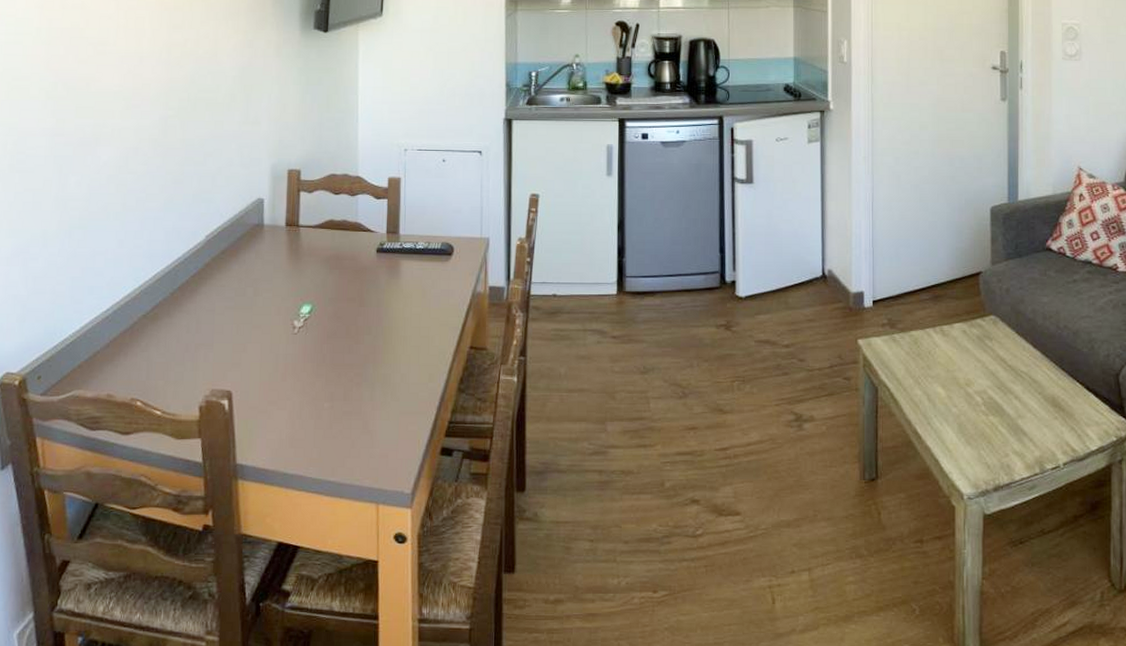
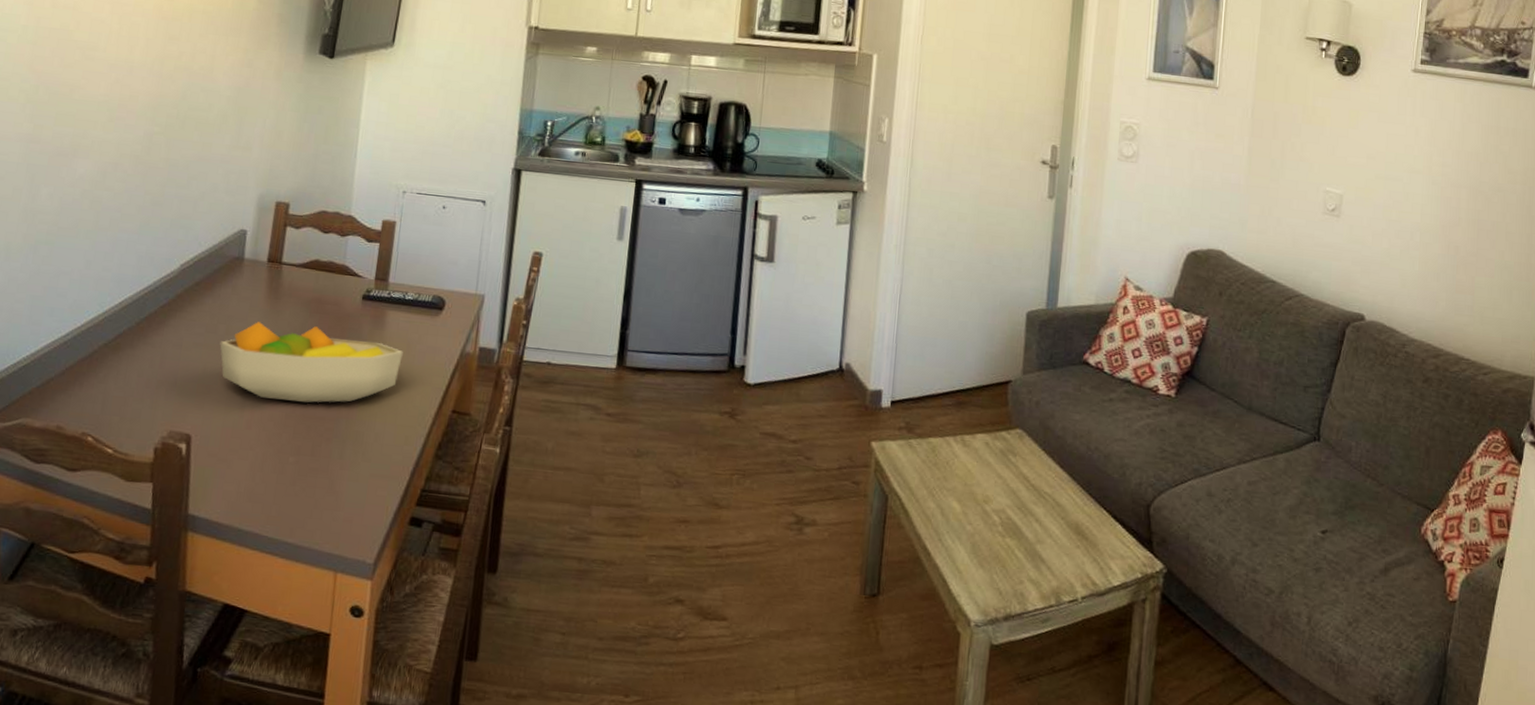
fruit bowl: none [249,280,419,352] -> present [219,322,403,403]

